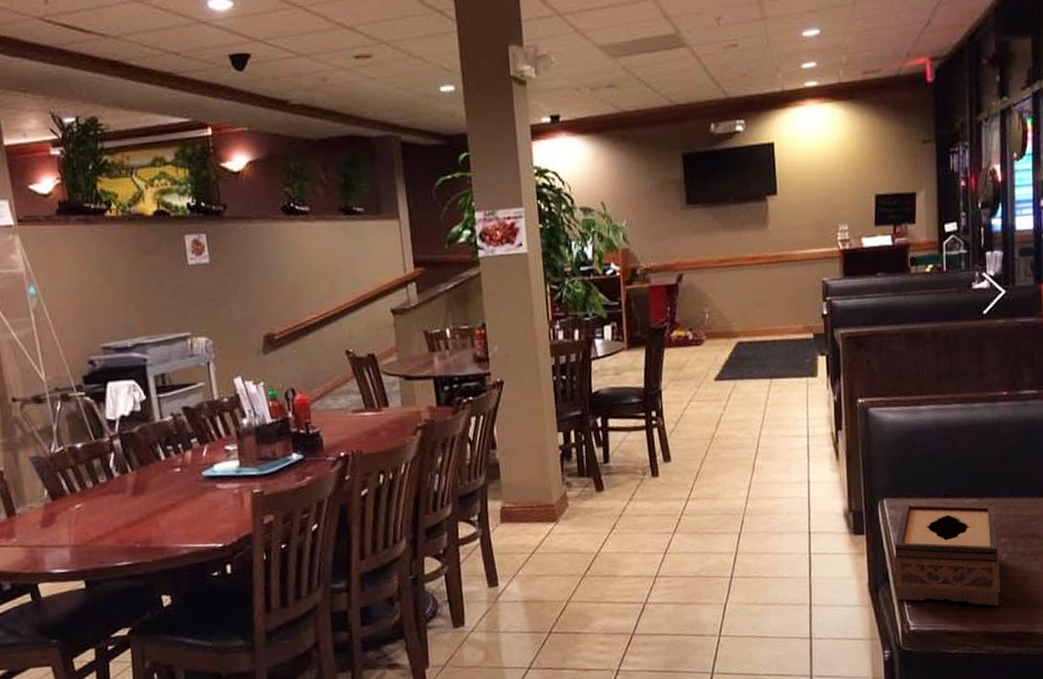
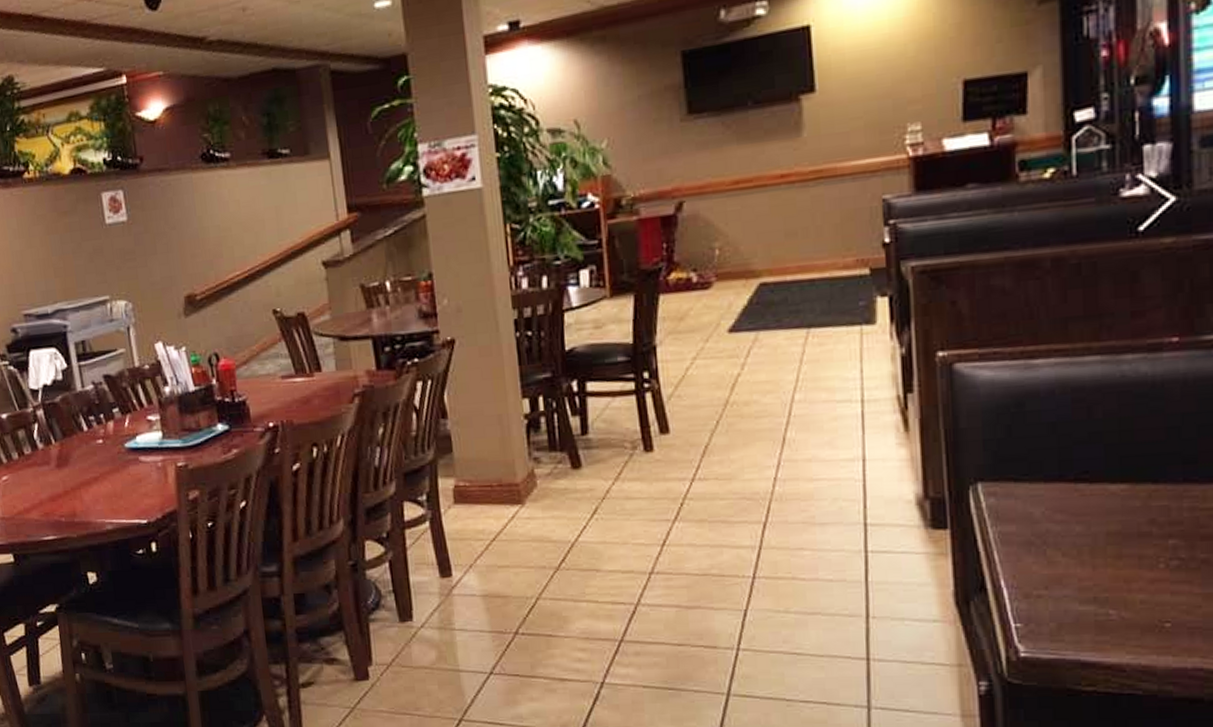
tissue box: present [893,504,1000,606] -> none [993,490,1167,631]

